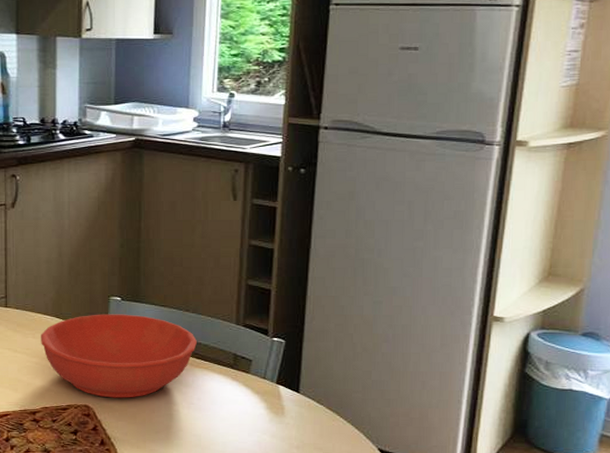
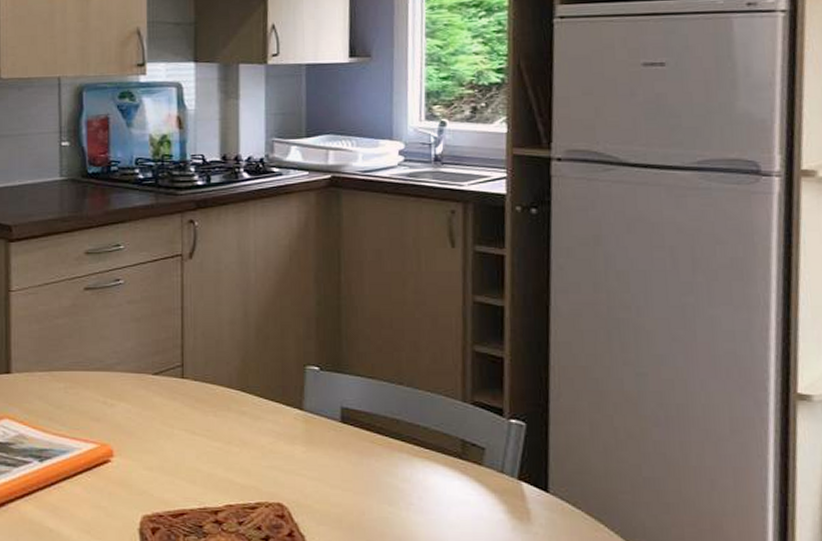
bowl: present [41,314,198,398] -> none [223,387,415,496]

